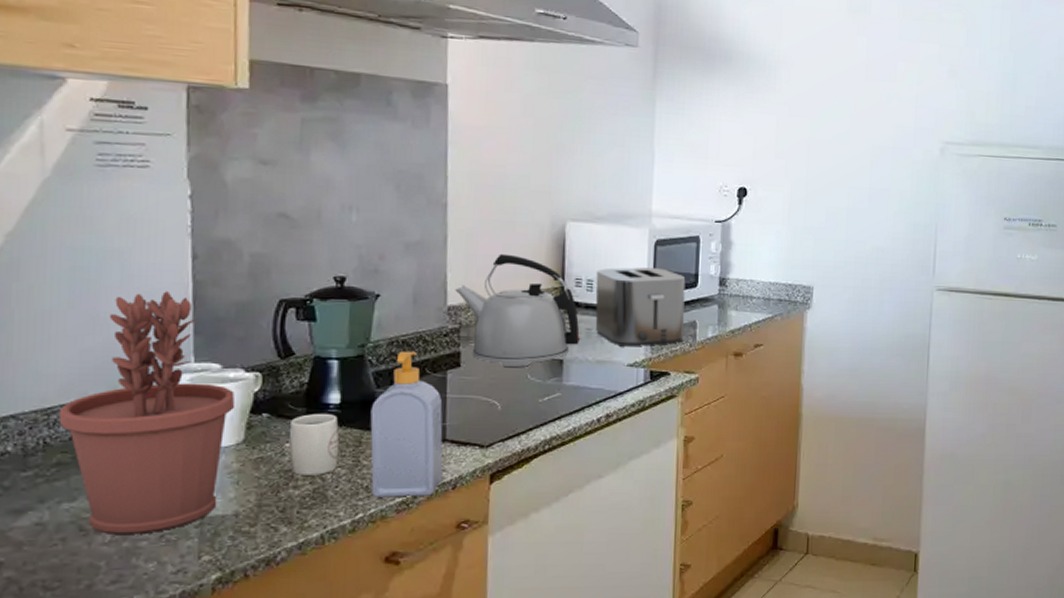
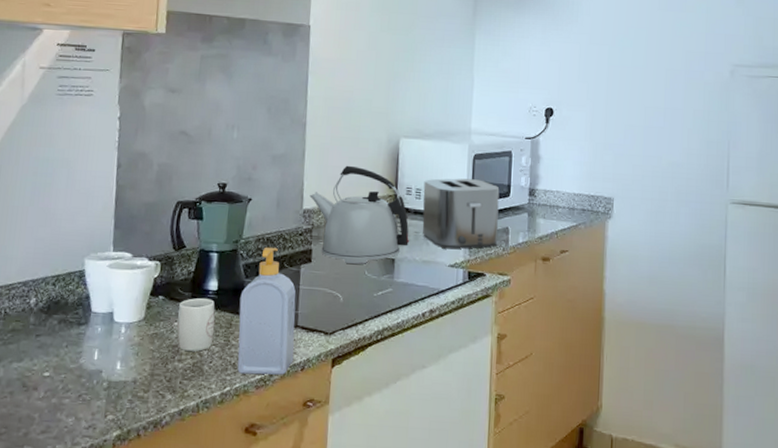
flower pot: present [58,291,236,534] -> none [16,193,140,393]

